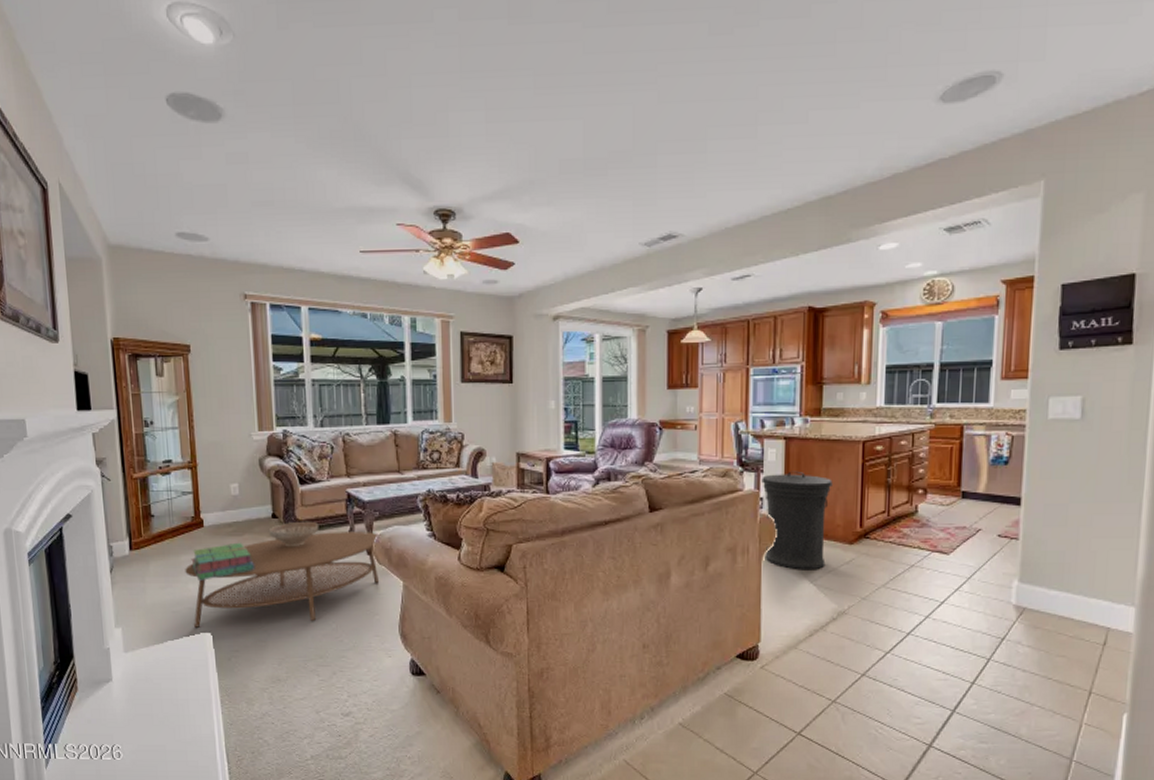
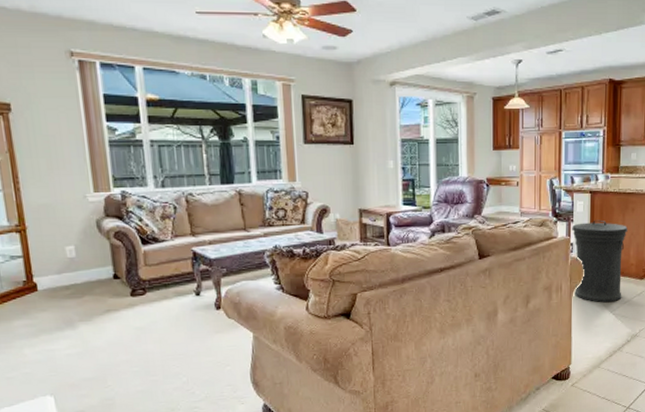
coffee table: present [185,532,381,628] -> none [19,288,229,392]
stack of books: present [191,542,255,581] -> none [25,304,98,345]
decorative bowl: present [268,521,319,547] -> none [110,280,165,307]

